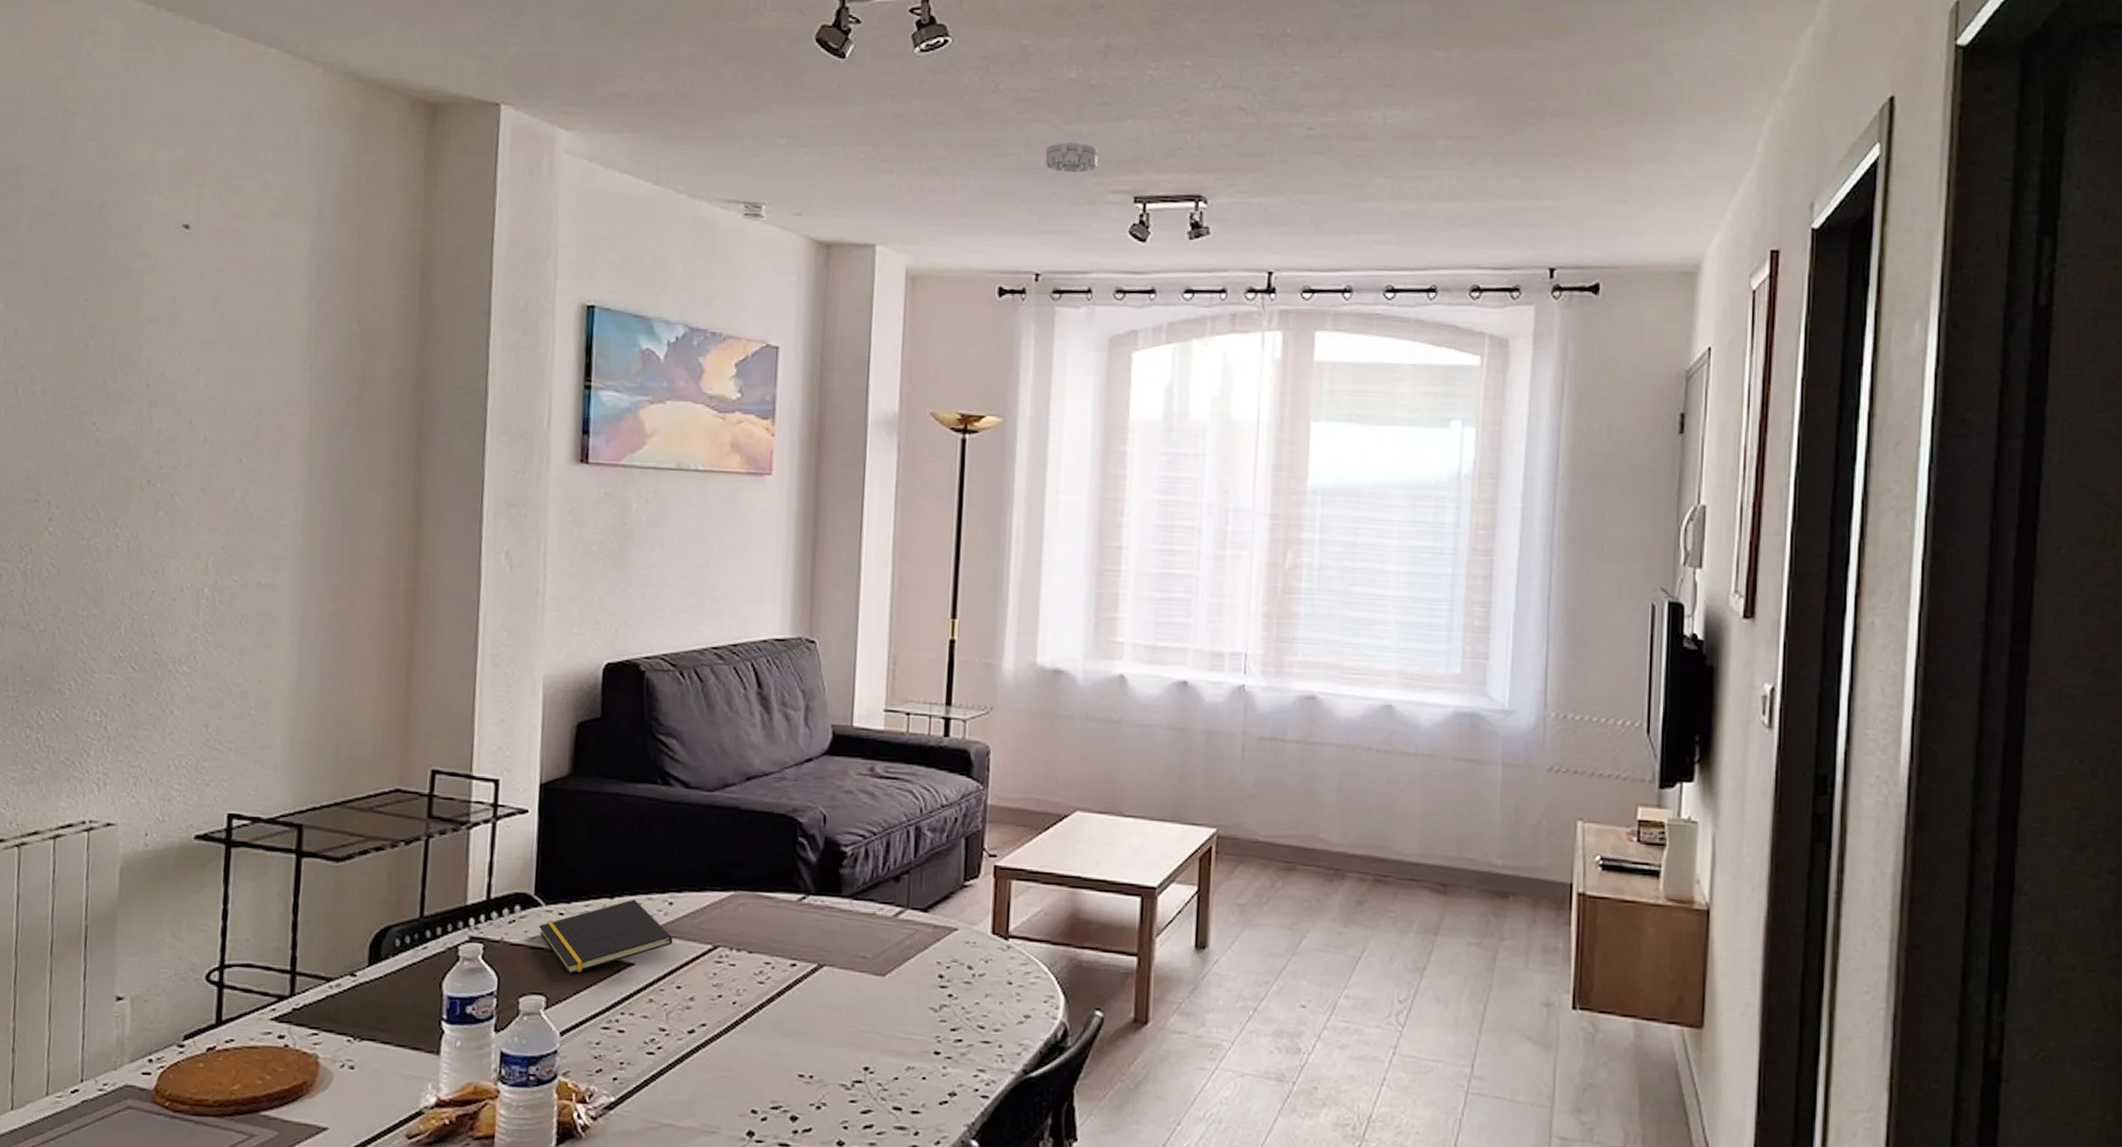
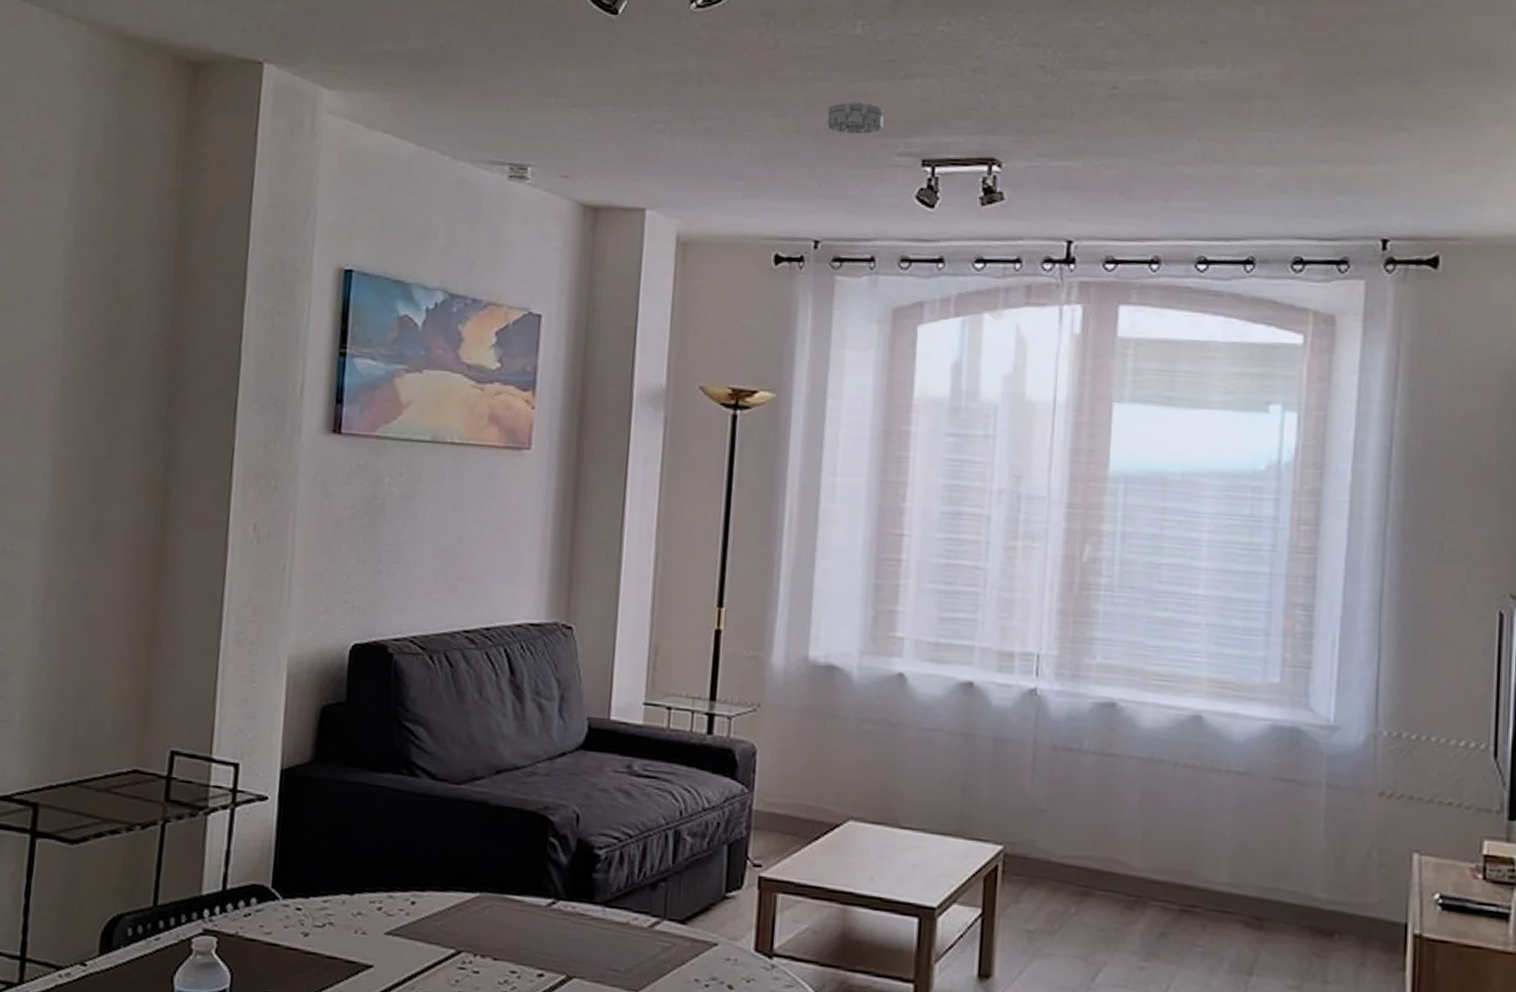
notepad: present [538,899,673,975] -> none [275,896,414,975]

